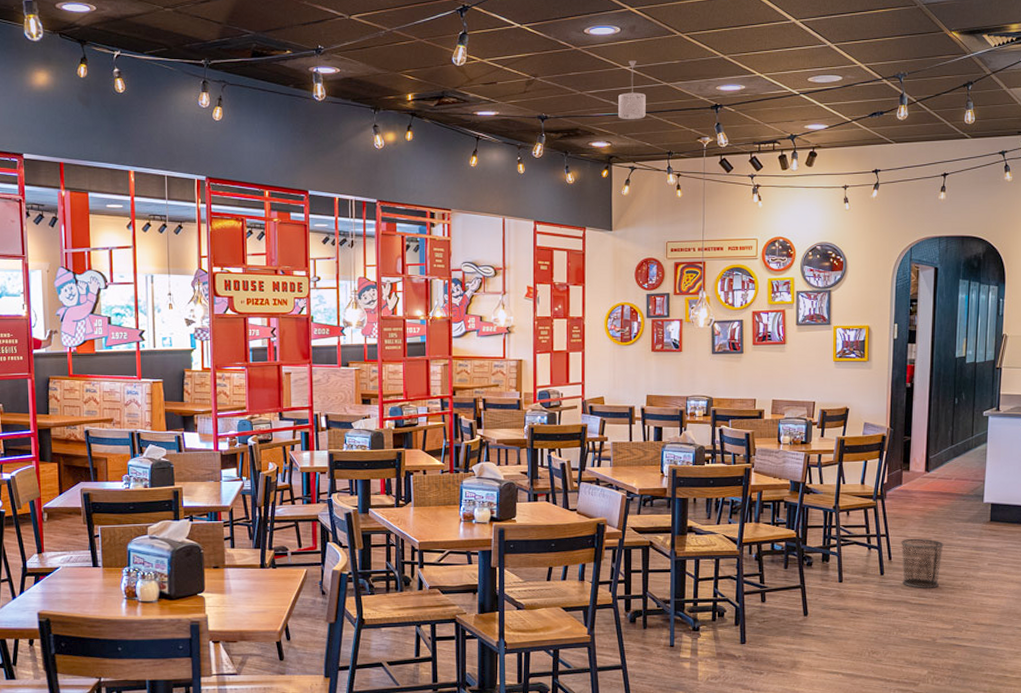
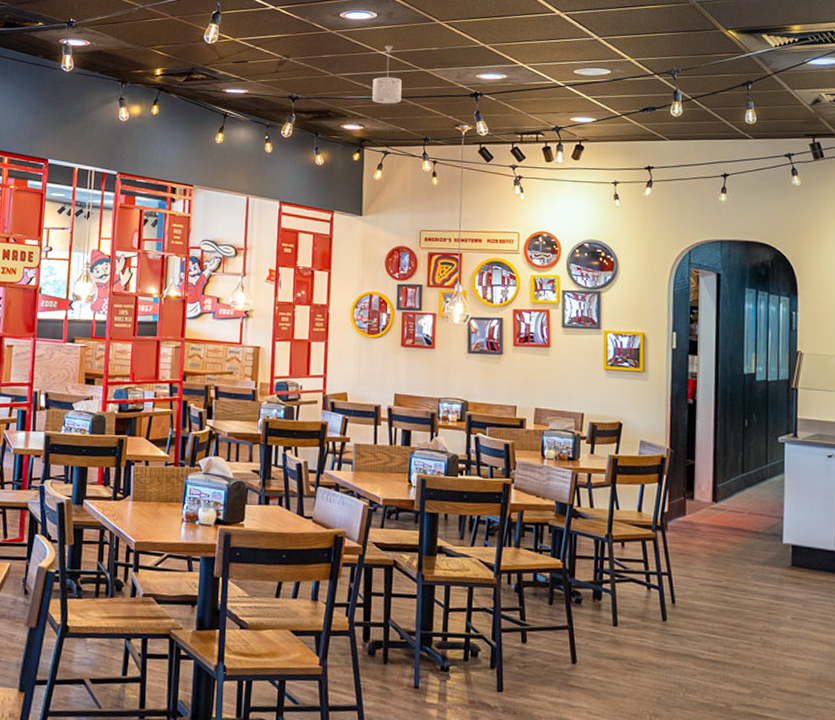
waste bin: present [901,539,944,588] -> none [686,580,737,642]

